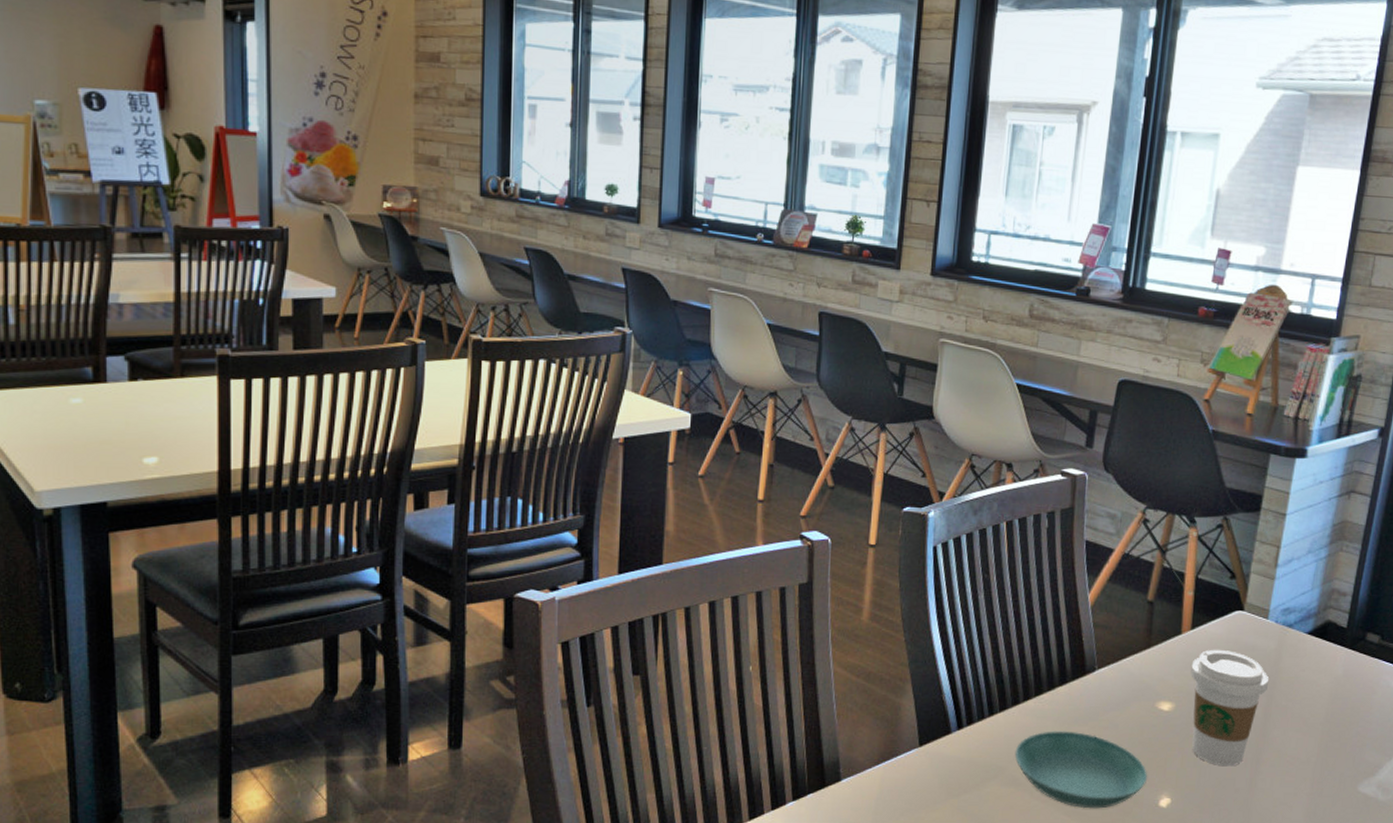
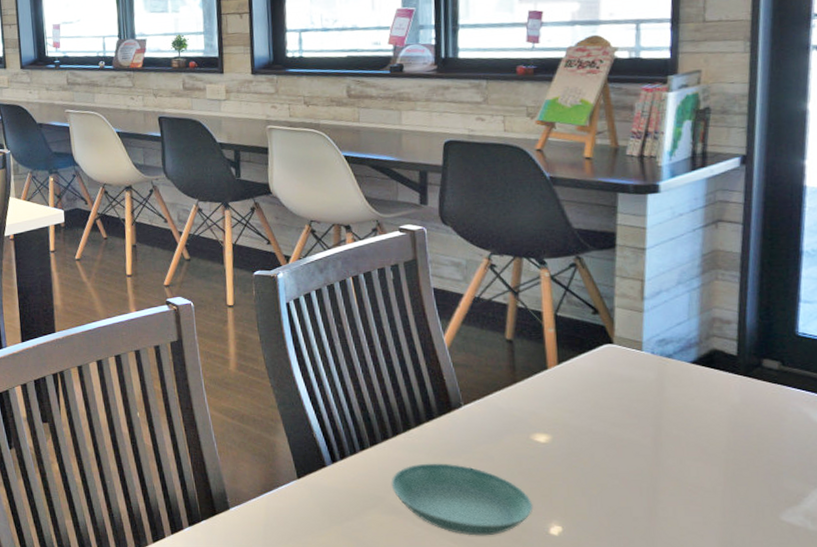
coffee cup: present [1190,649,1269,767] -> none [563,382,655,496]

